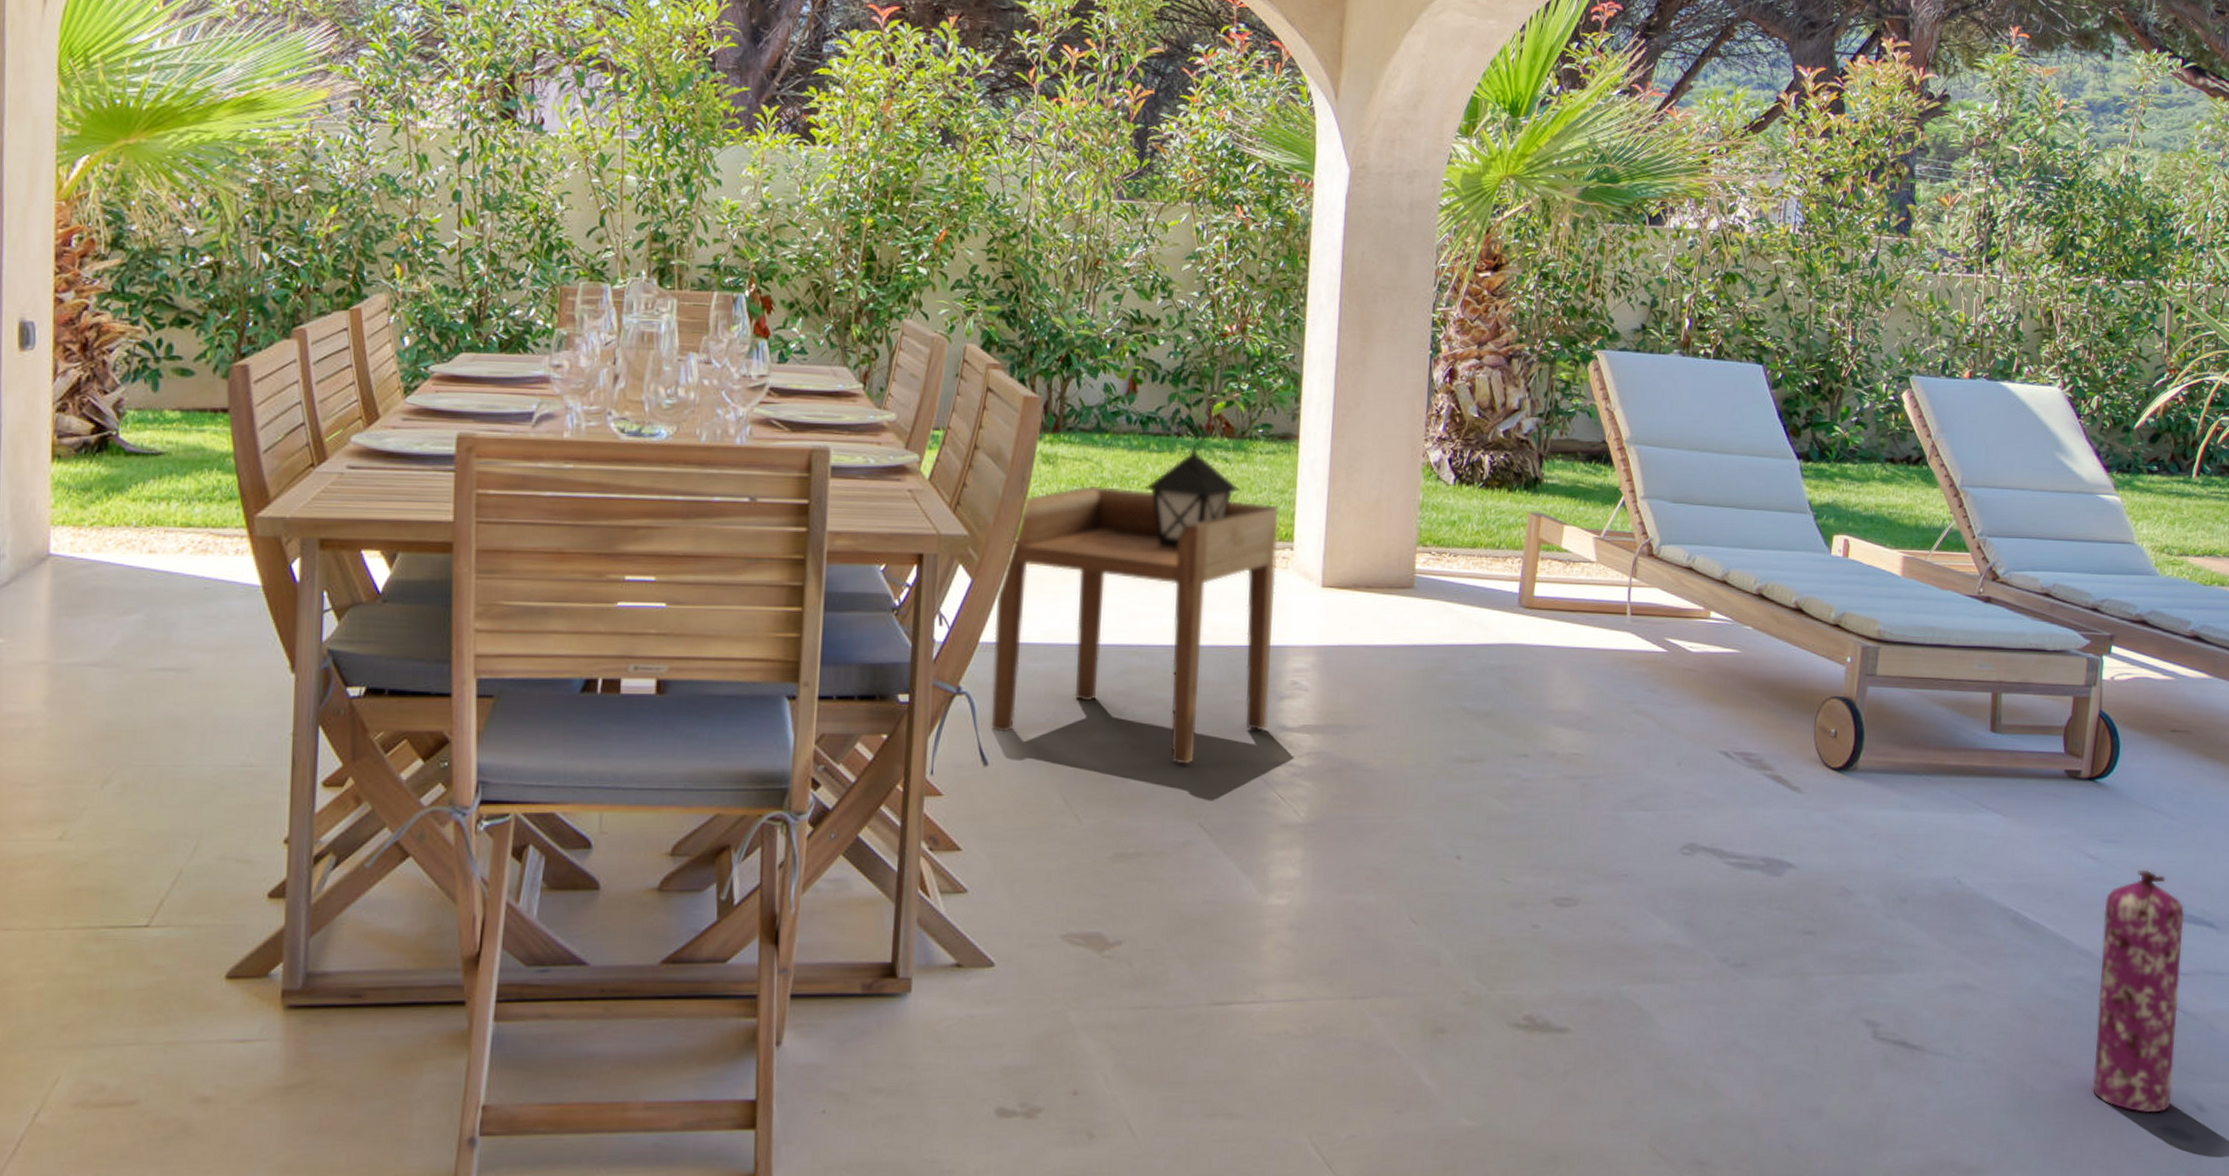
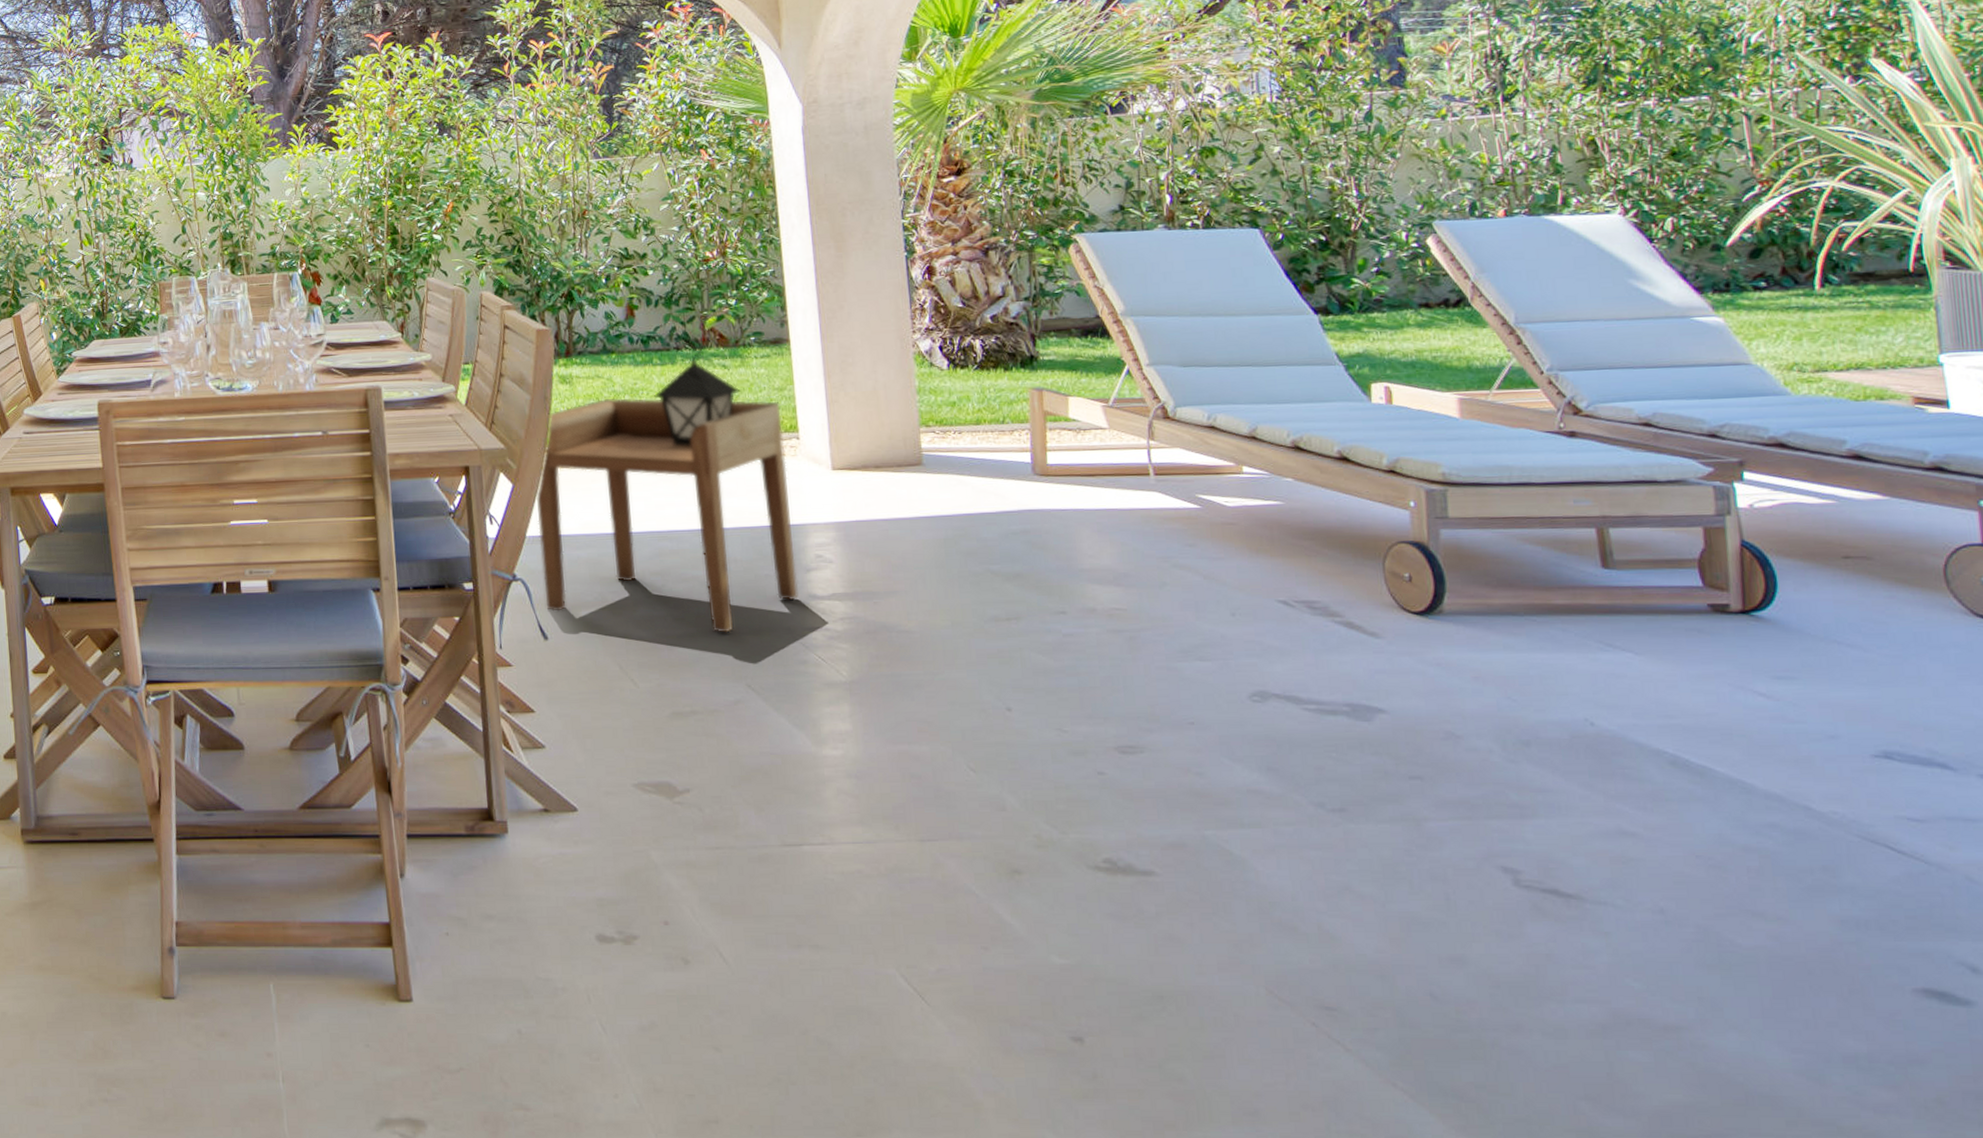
gas cylinder: present [2093,869,2185,1113] -> none [1790,707,1931,974]

